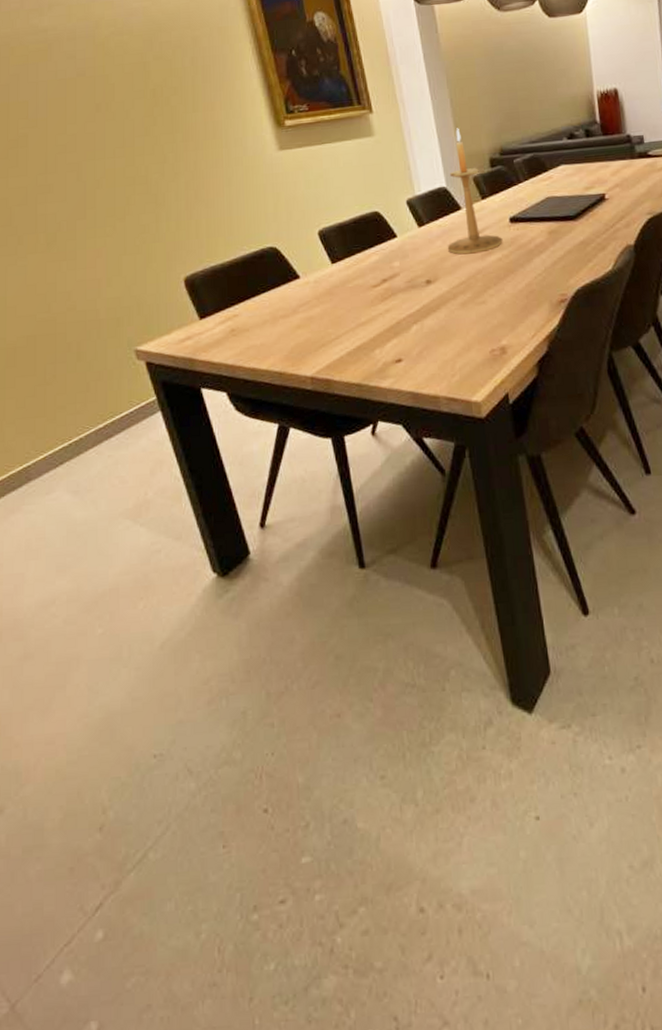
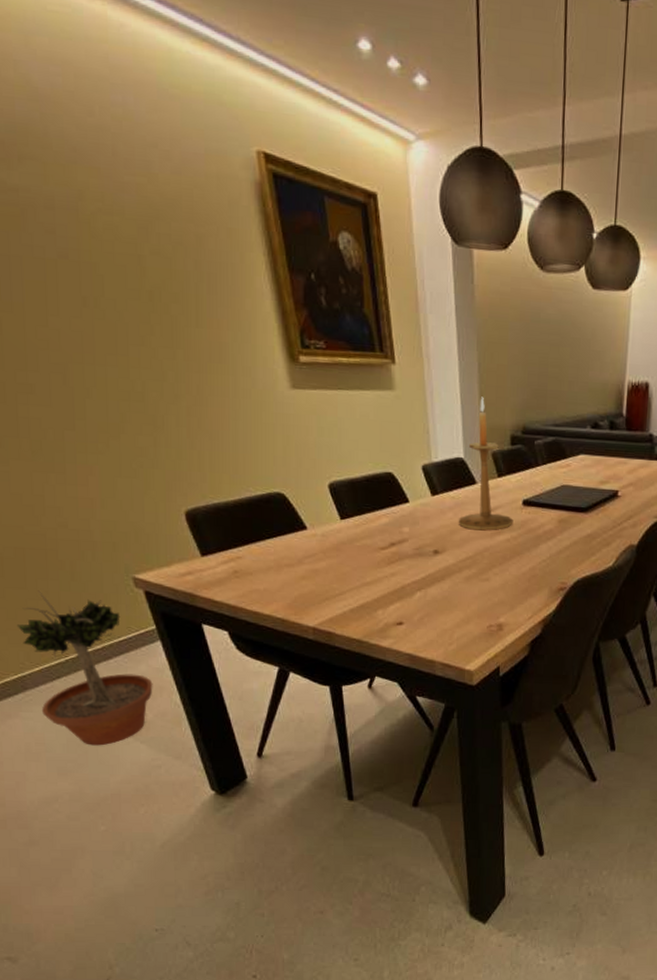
potted tree: none [24,375,153,535] -> present [16,590,153,746]

